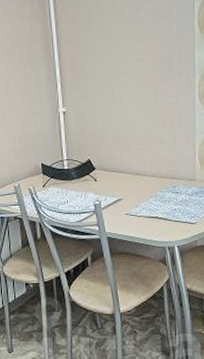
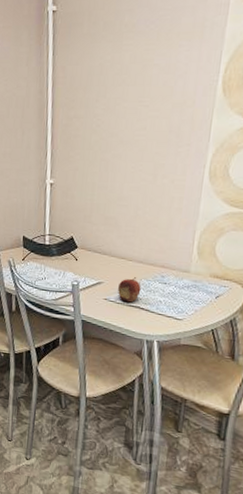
fruit: none [137,190,157,214] -> present [118,277,141,303]

